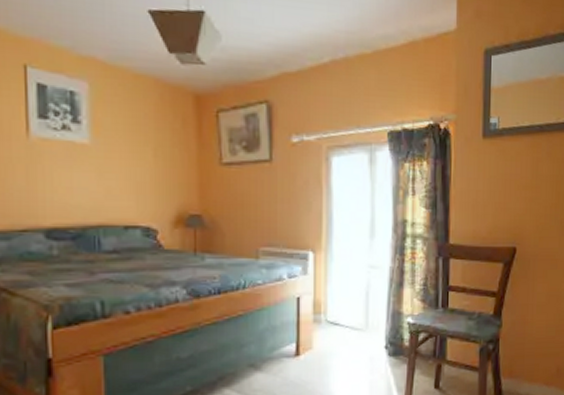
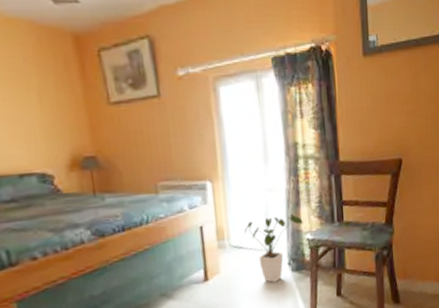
house plant: none [343,295,405,366] -> present [245,214,303,283]

